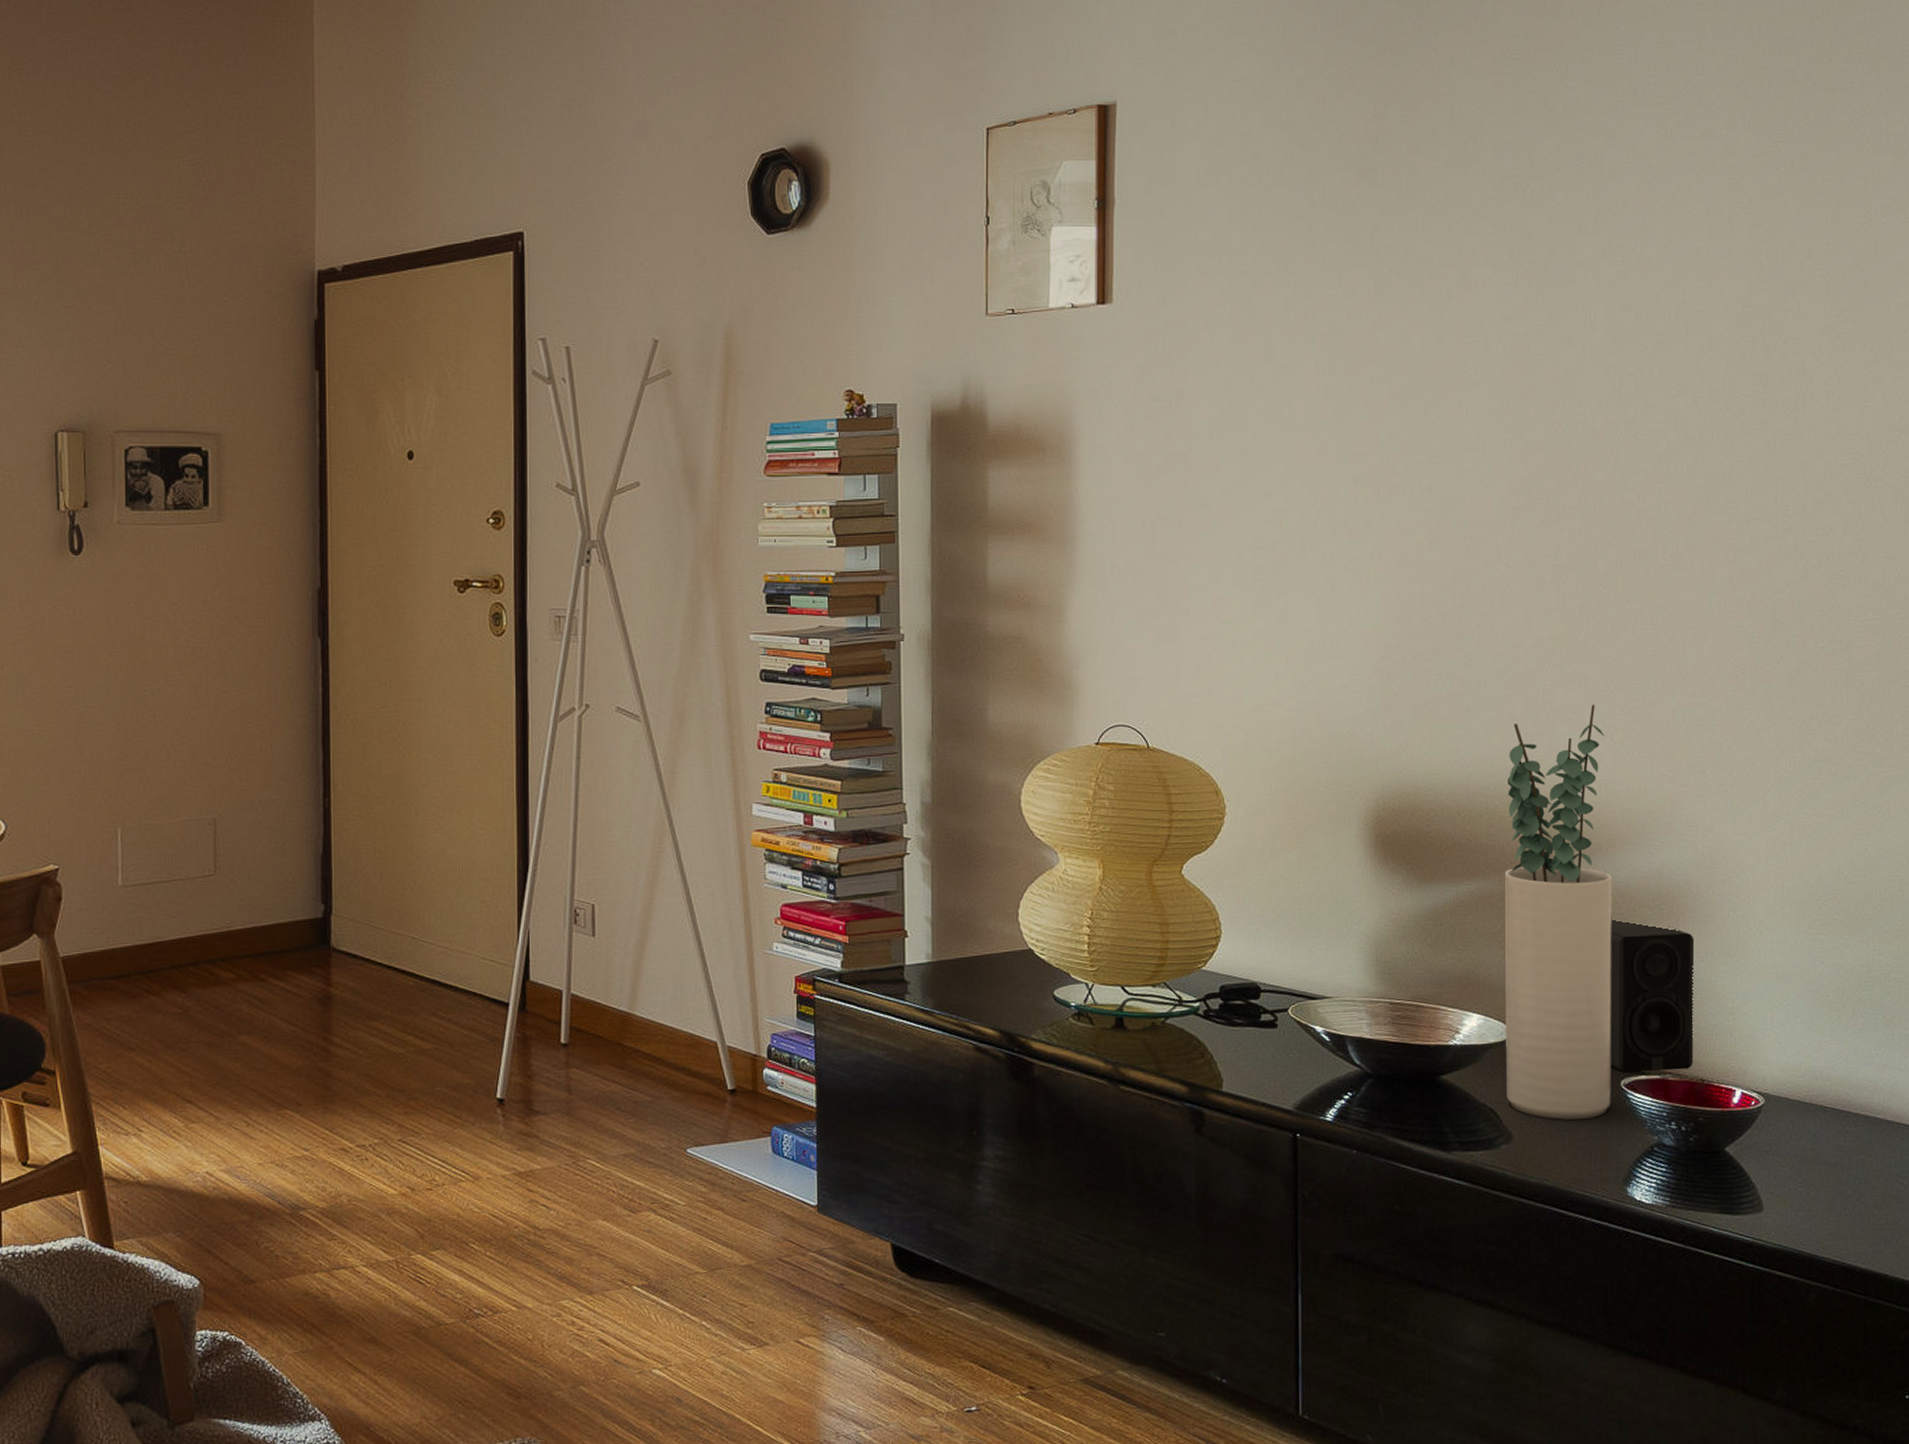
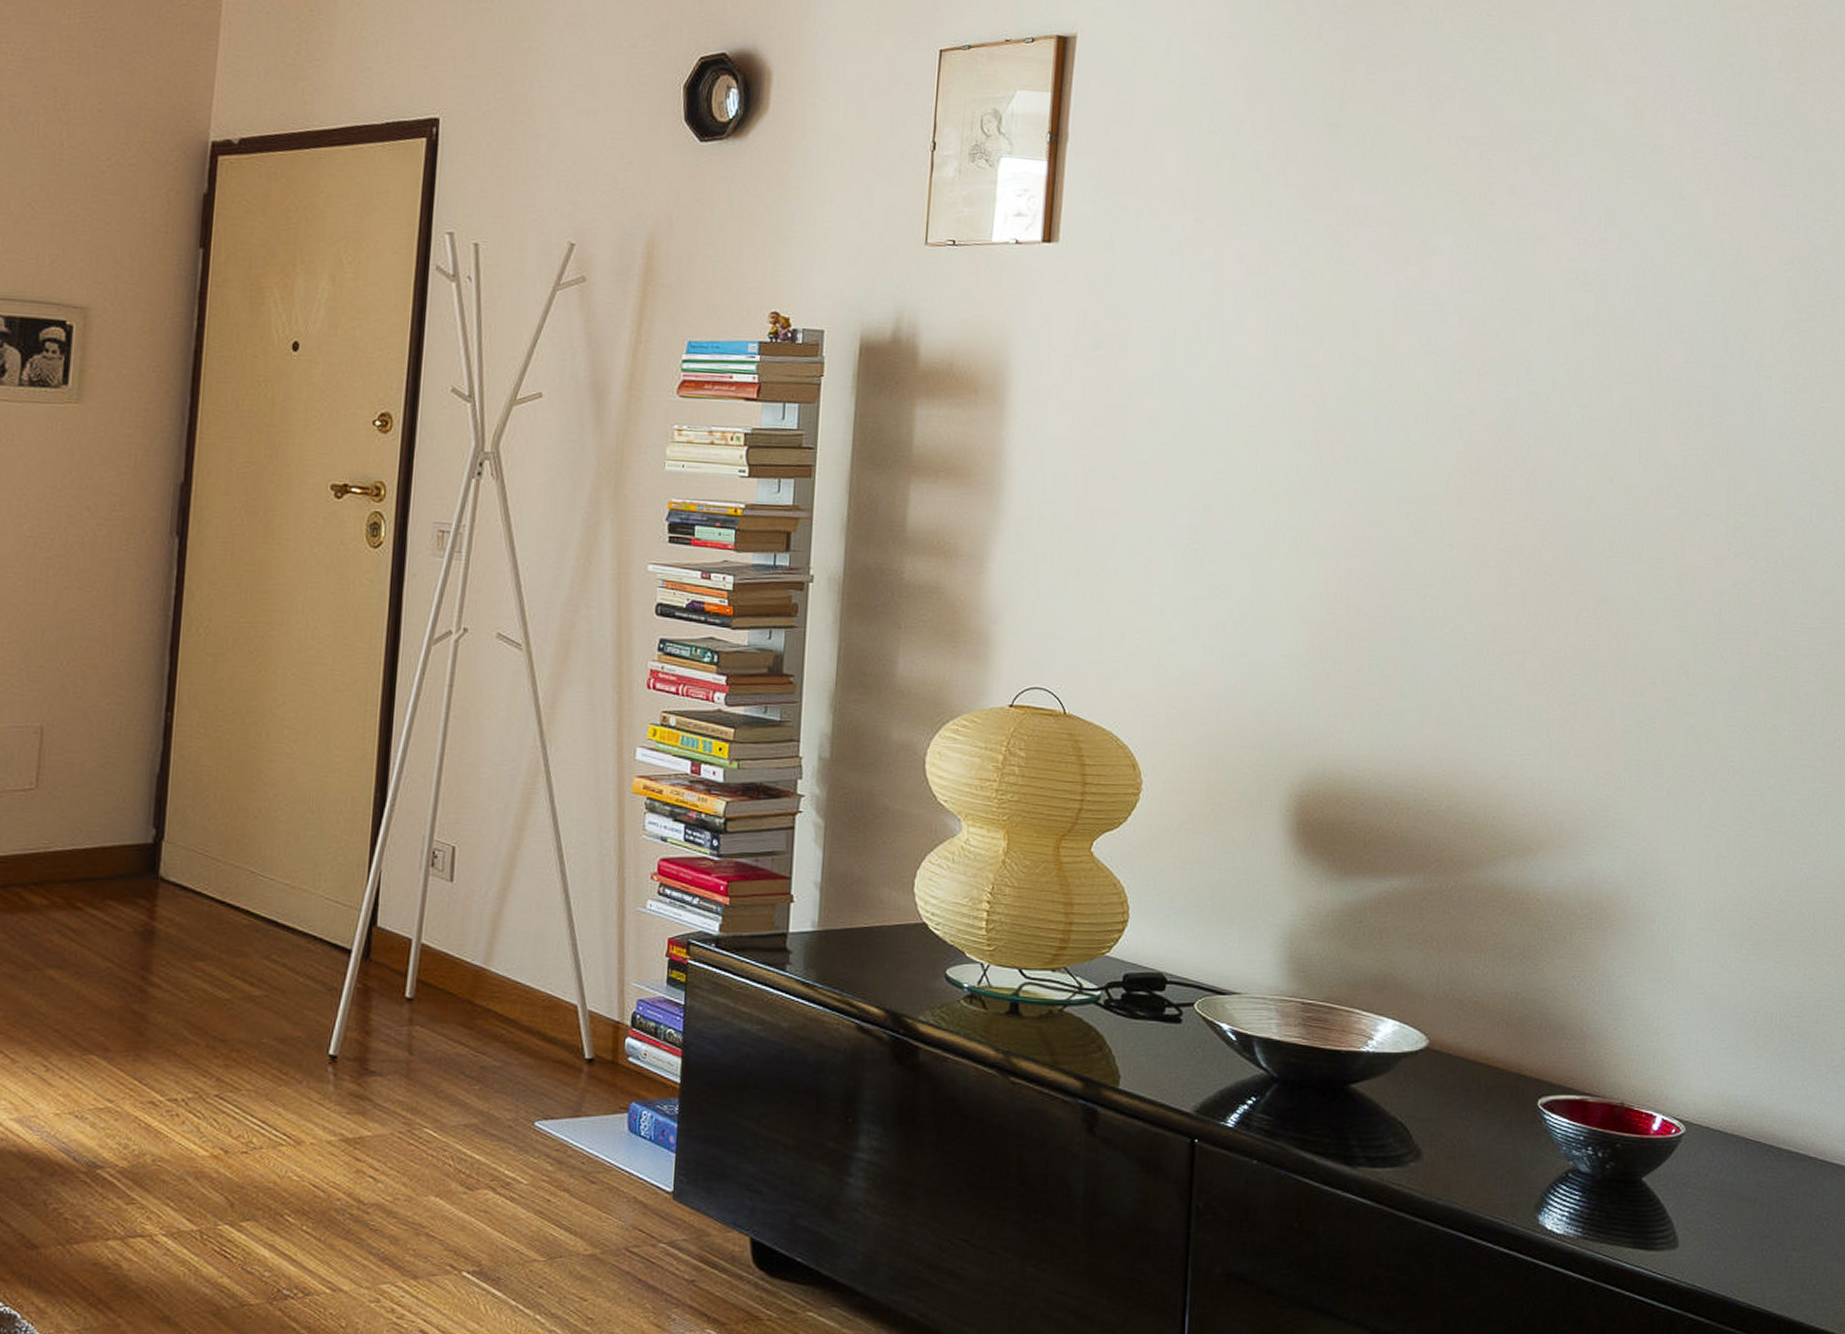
vase: present [1504,704,1612,1121] -> none [1418,698,1541,1140]
speaker: present [1610,915,1695,1073] -> none [1527,922,1622,1091]

